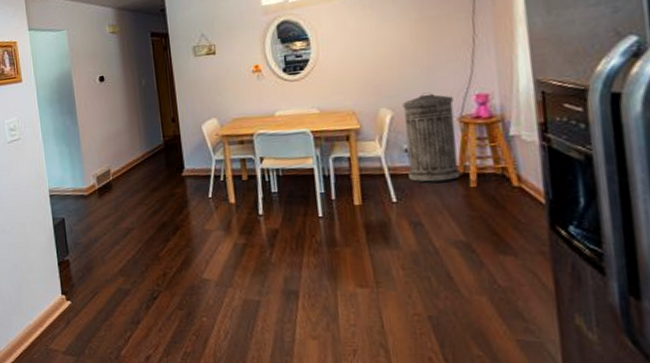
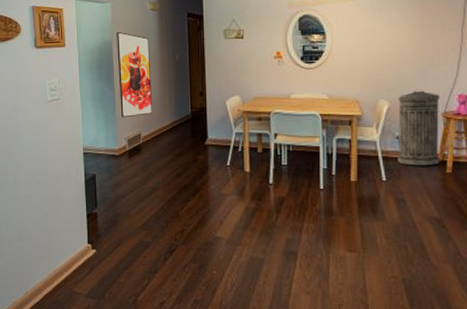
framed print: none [75,60,122,154] -> present [117,31,153,118]

